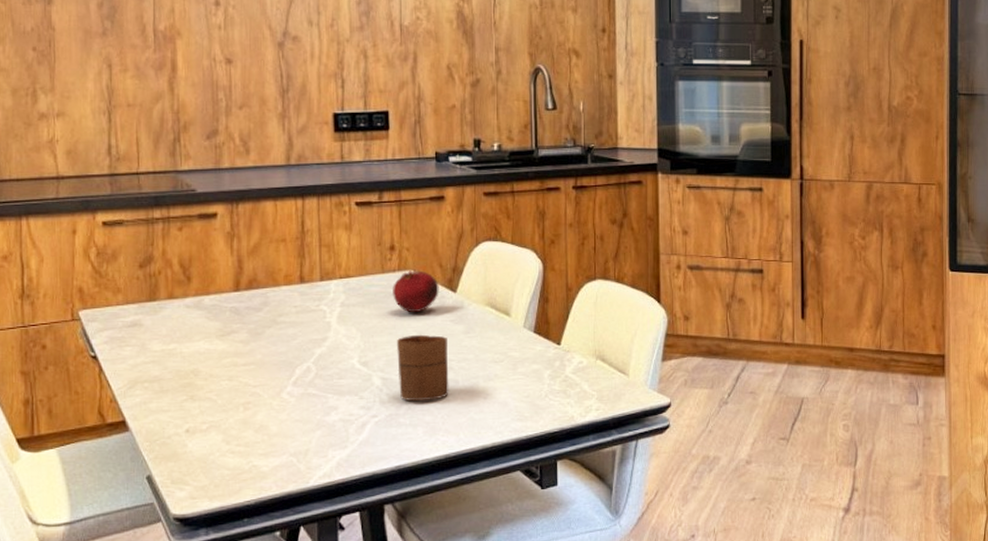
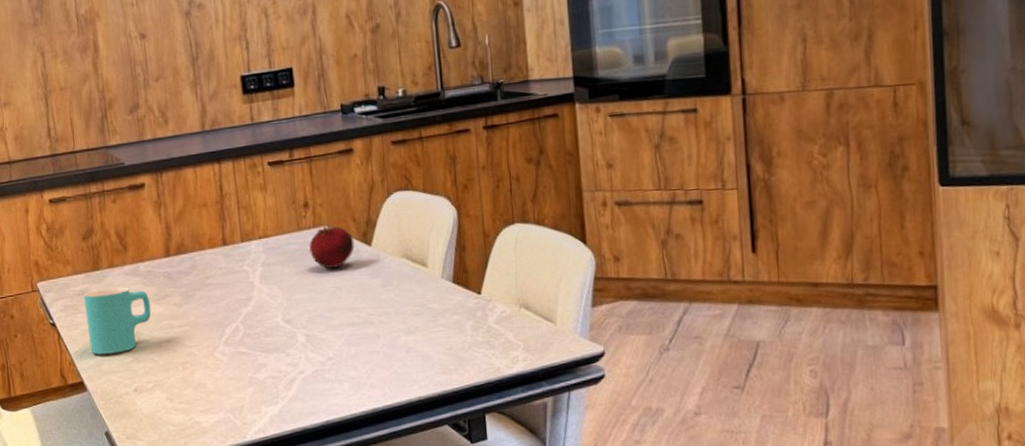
cup: none [134,320,213,391] -> present [83,287,151,355]
cup: present [397,334,449,402] -> none [317,289,371,357]

